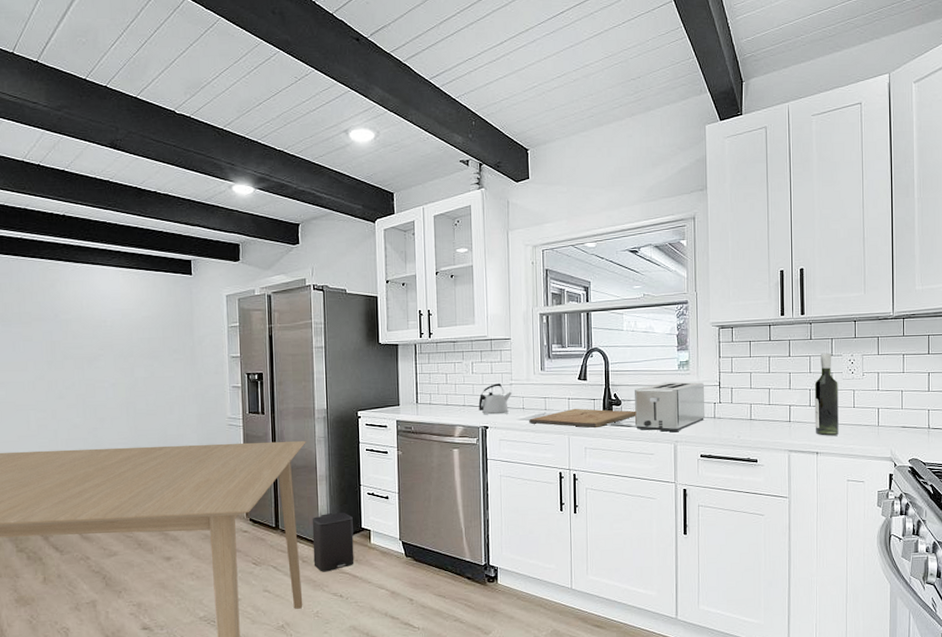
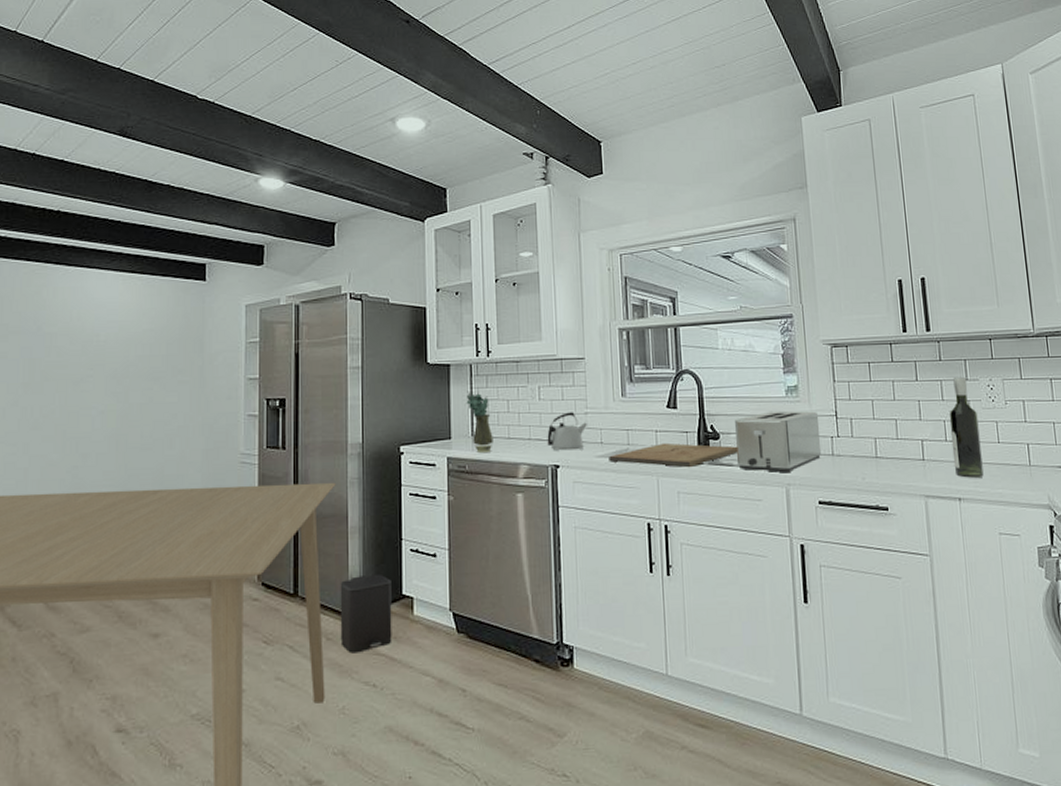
vase: none [411,366,434,416] -> present [466,391,493,452]

